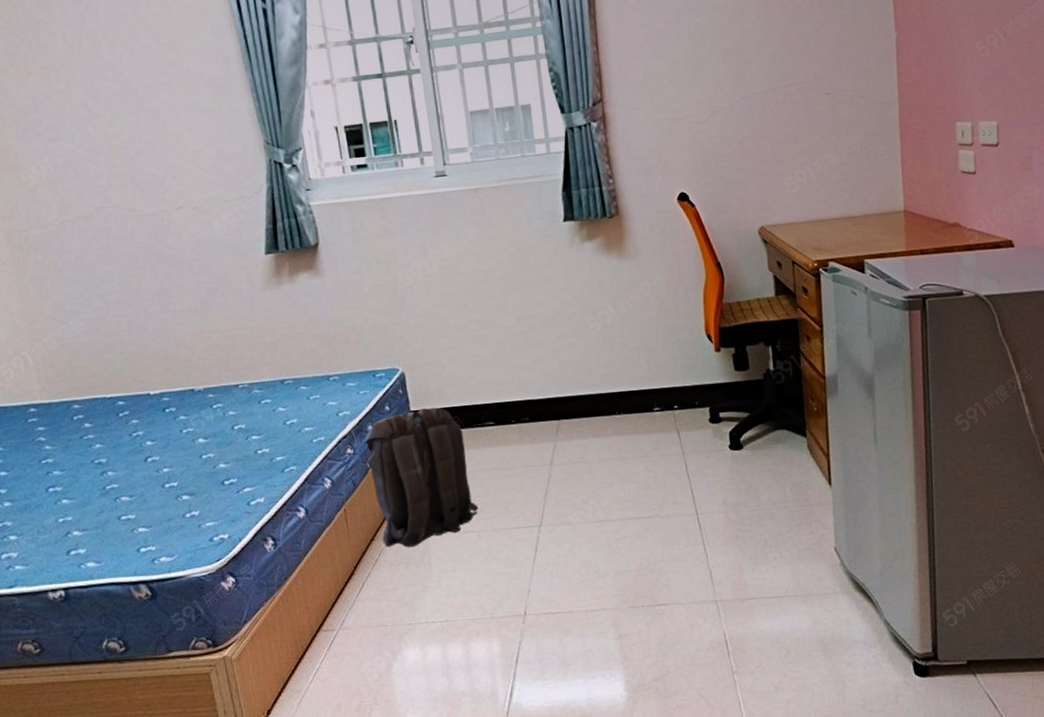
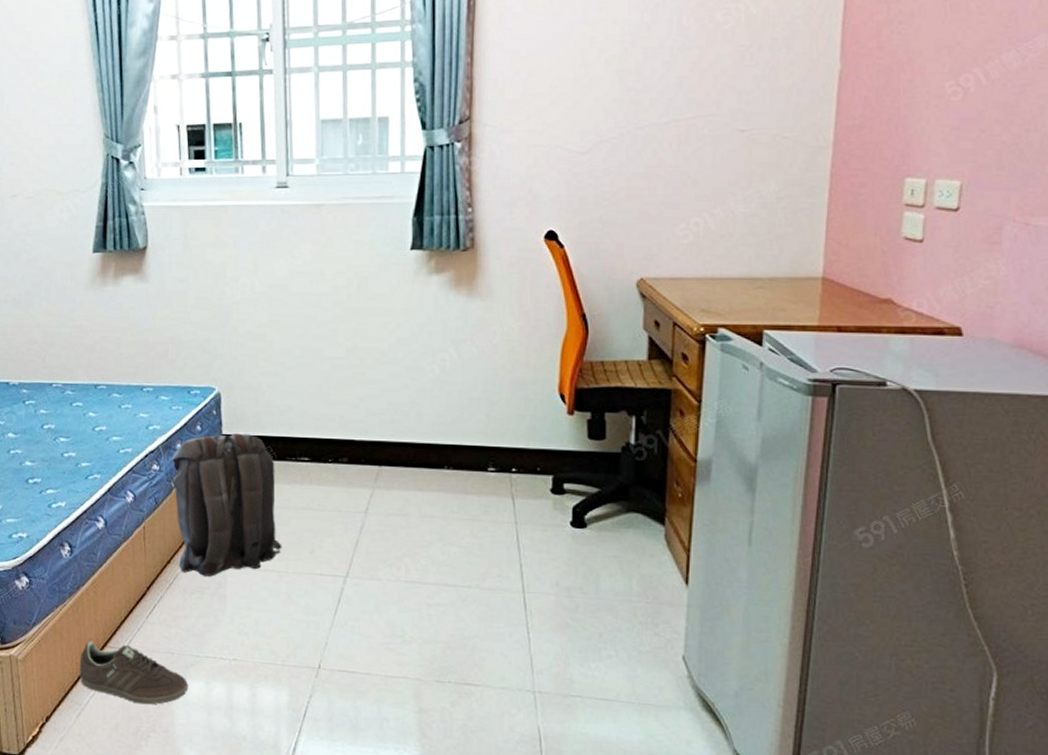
sneaker: none [295,626,405,680] -> present [79,640,189,705]

